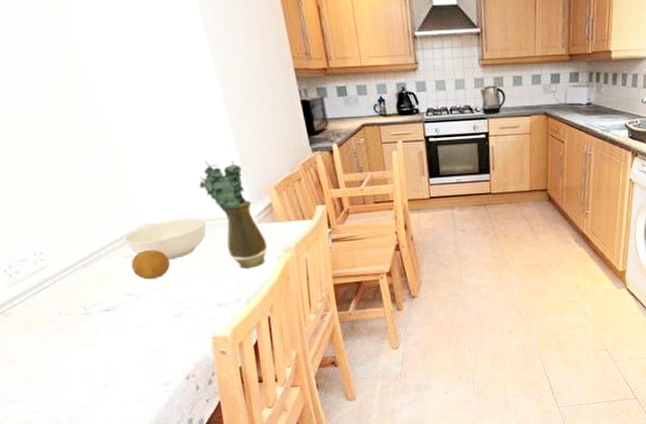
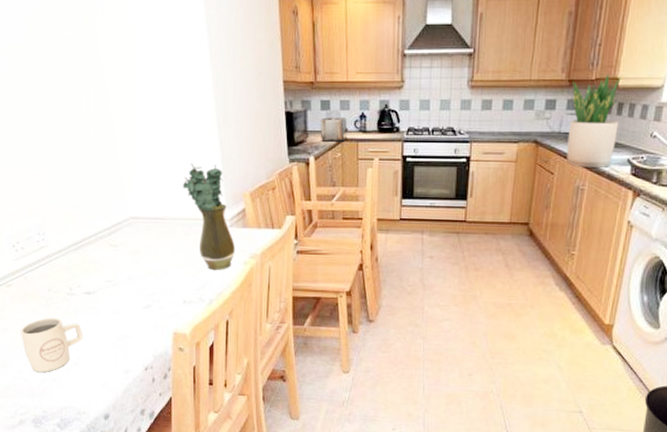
mug: none [31,341,109,402] -> present [21,317,83,373]
bowl: present [123,217,207,260] -> none [111,215,184,253]
fruit: present [130,249,171,280] -> none [114,241,148,270]
toaster: none [338,102,369,130] -> present [320,117,348,143]
kettle: present [480,86,506,114] -> none [465,108,493,138]
planter: none [572,47,615,134] -> present [566,74,622,168]

